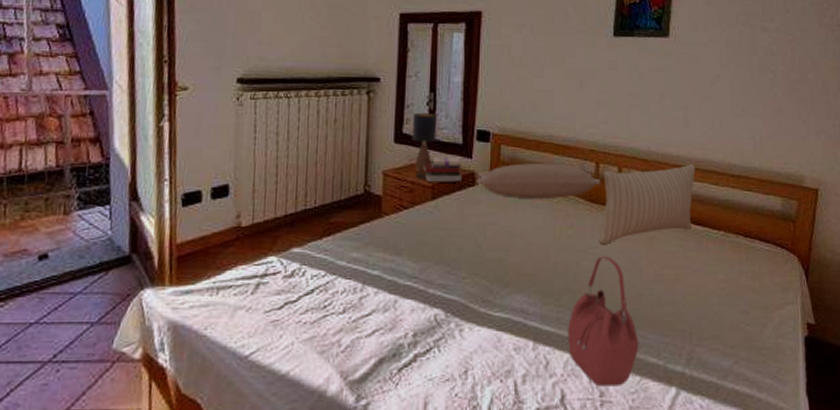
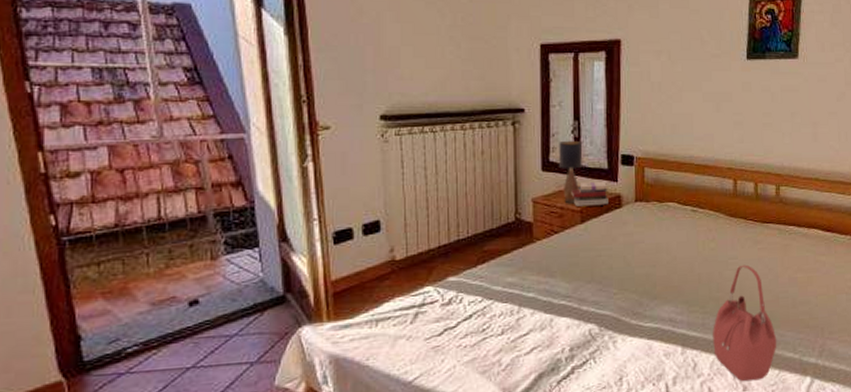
pillow: present [477,163,600,200] -> none [623,183,738,217]
pillow: present [599,164,695,245] -> none [739,176,824,255]

